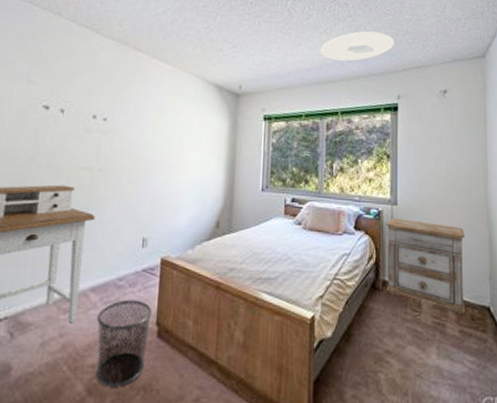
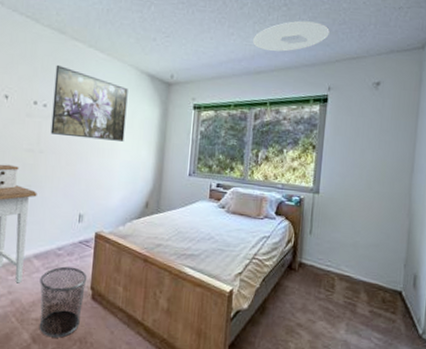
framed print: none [111,76,195,156] -> present [50,64,128,141]
nightstand: present [386,217,466,314] -> none [302,205,385,297]

